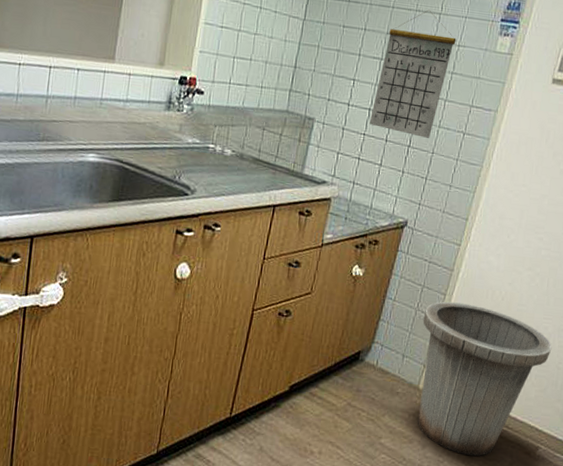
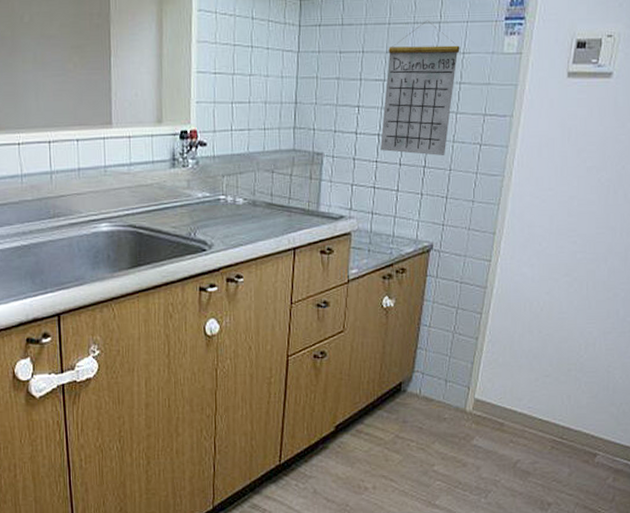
trash can: present [418,301,552,456] -> none [461,319,599,471]

